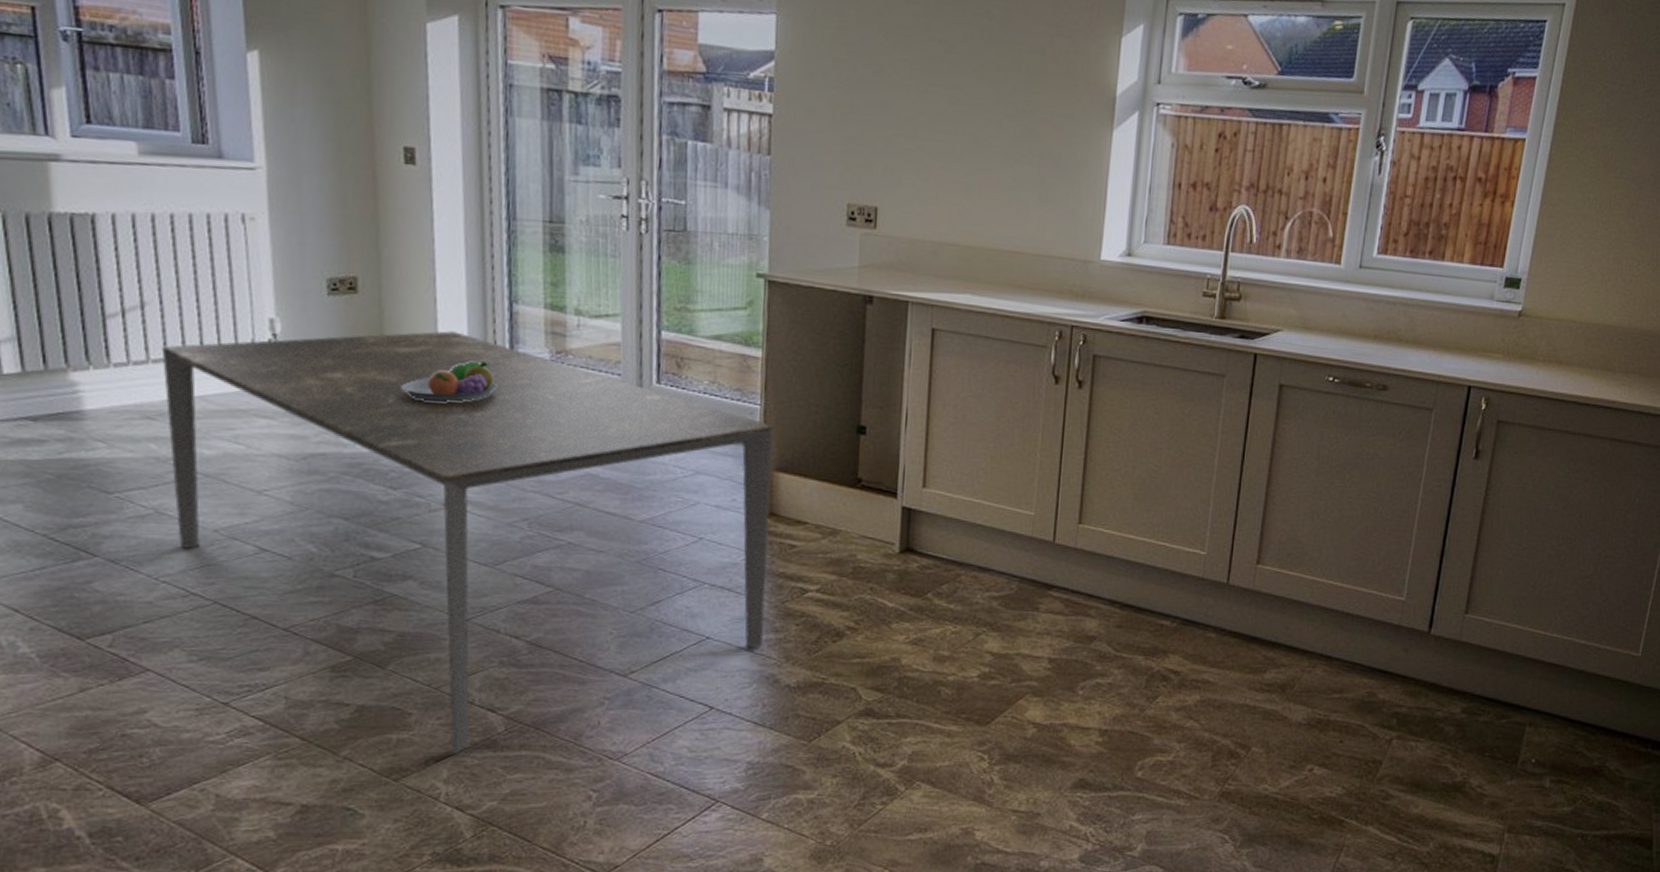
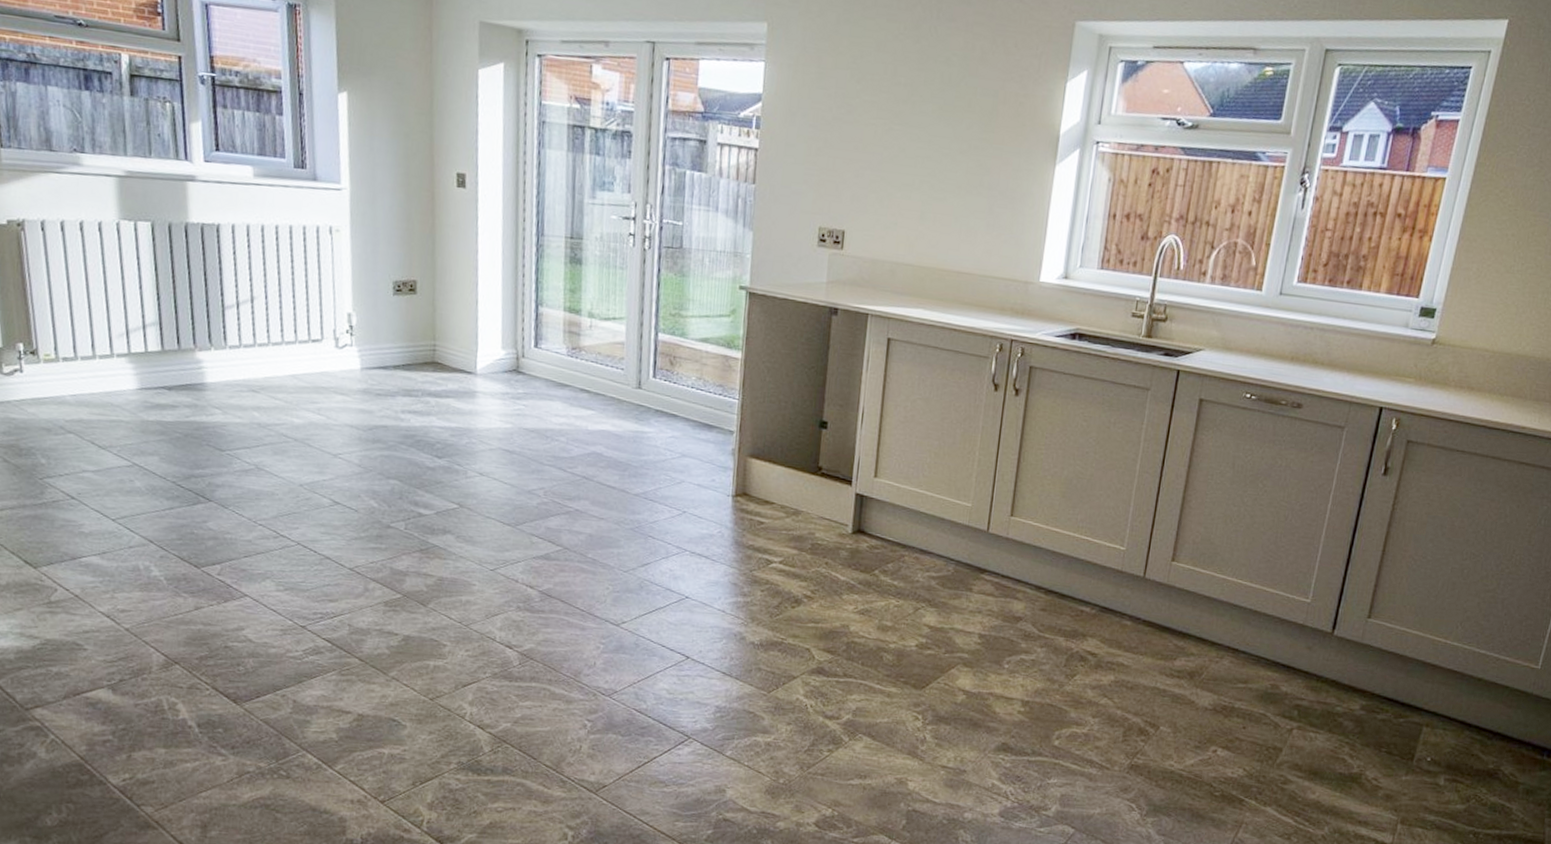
dining table: present [161,331,773,754] -> none [265,327,749,682]
fruit bowl: present [401,361,497,402] -> none [447,353,524,388]

